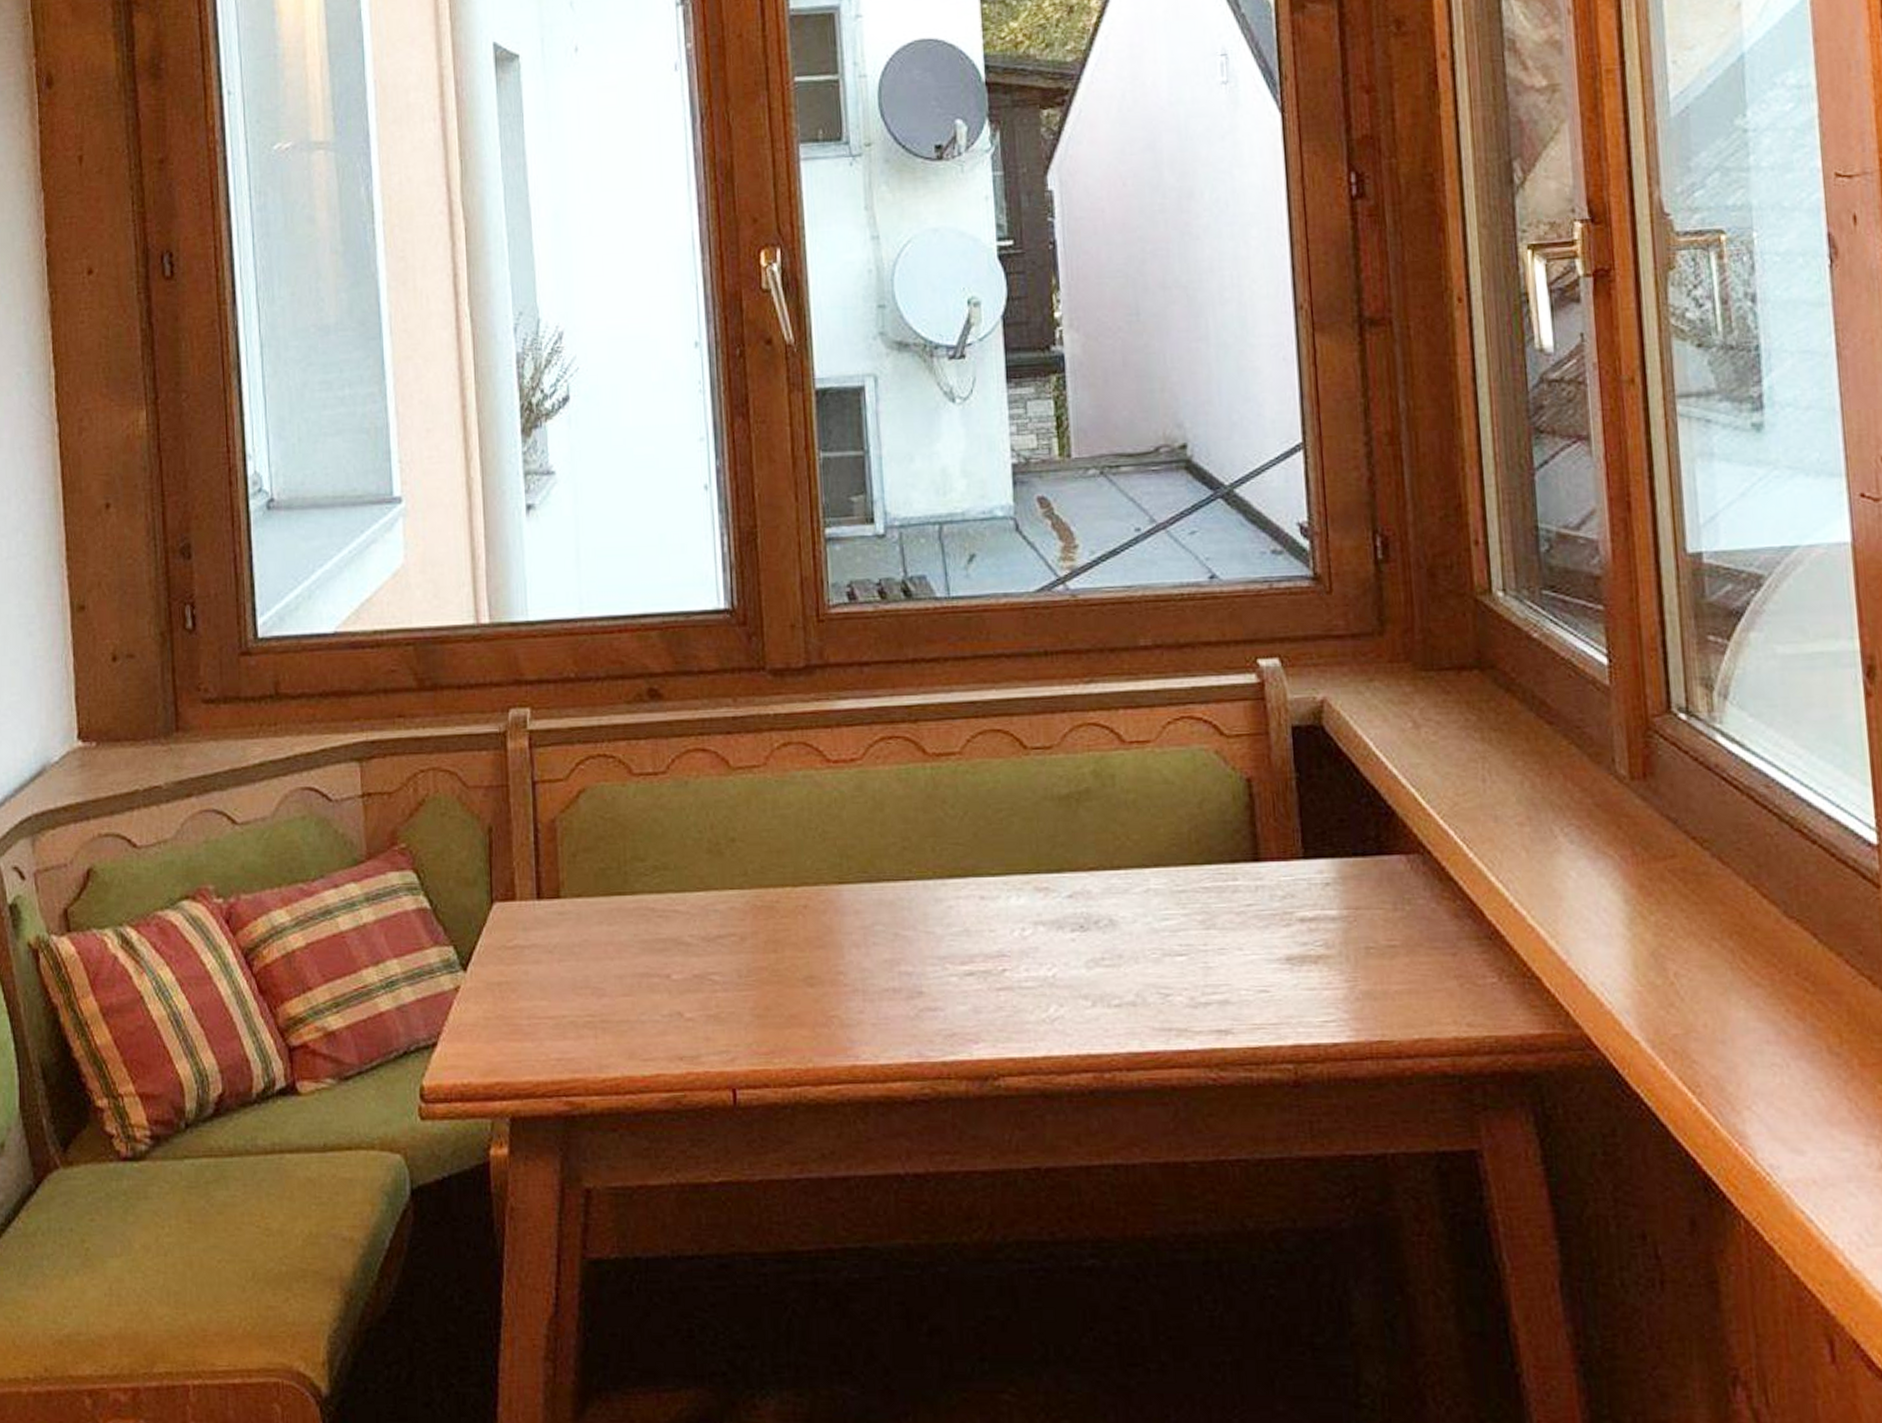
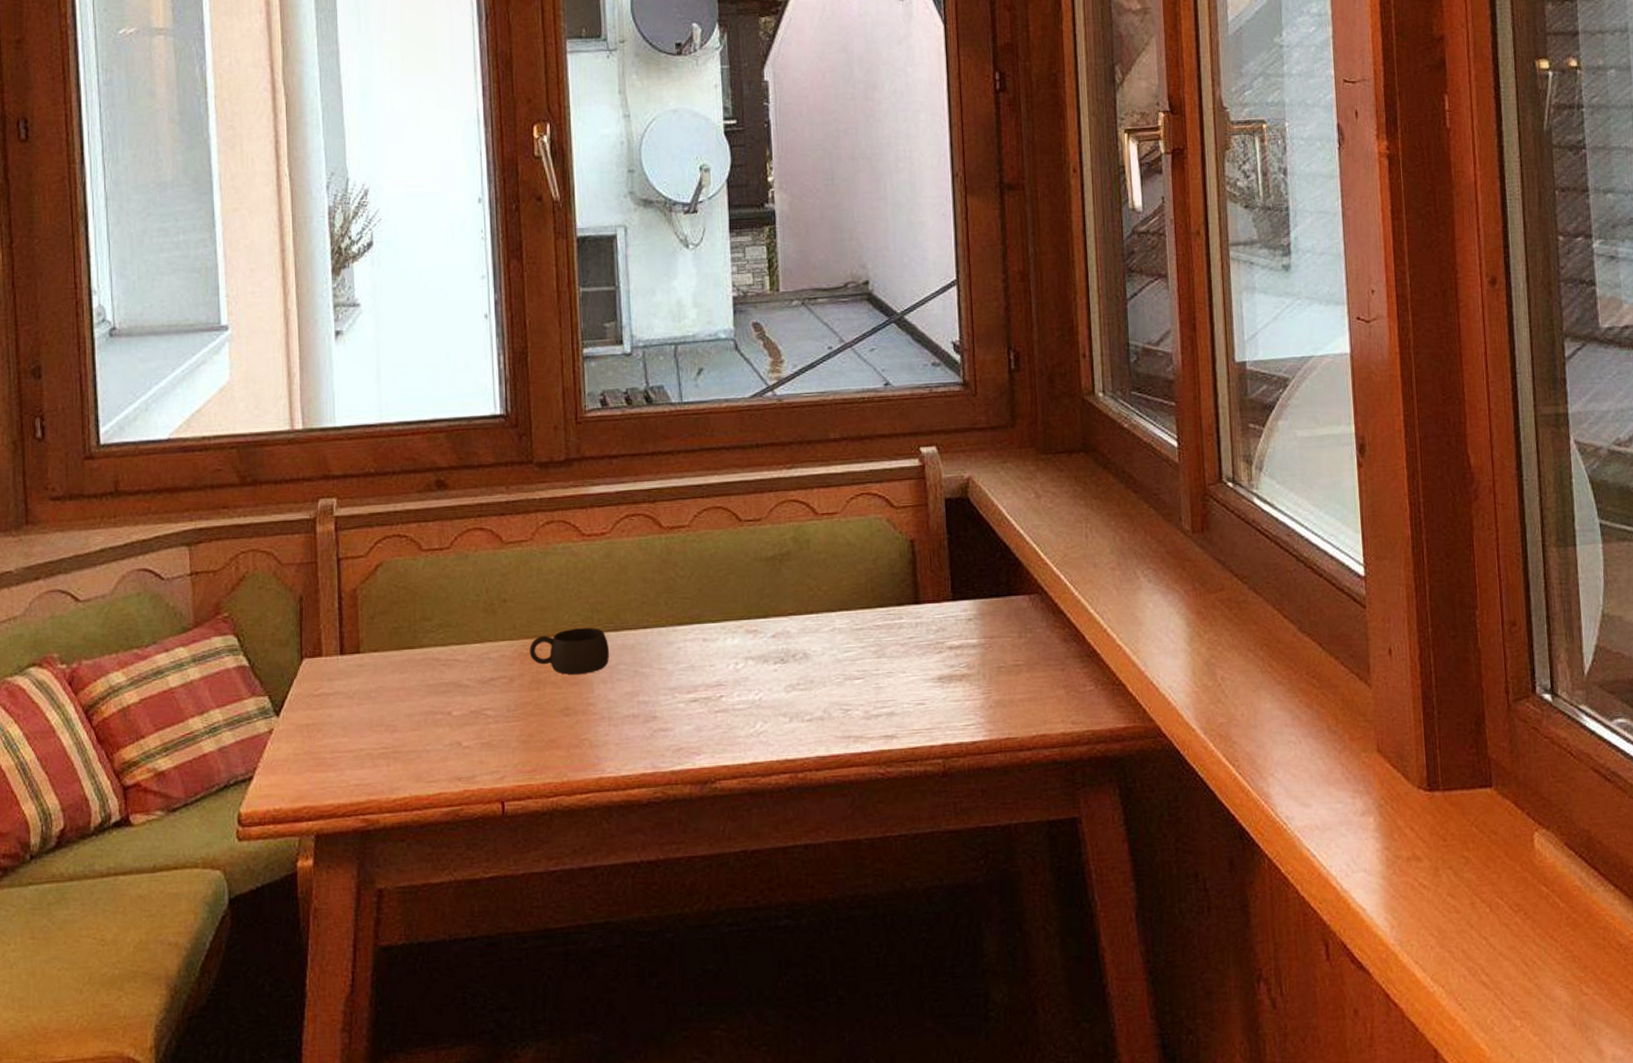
cup: none [764,876,864,935] -> present [529,627,610,675]

